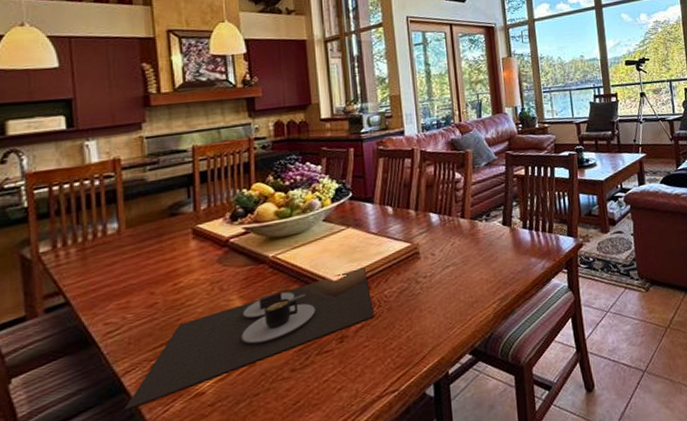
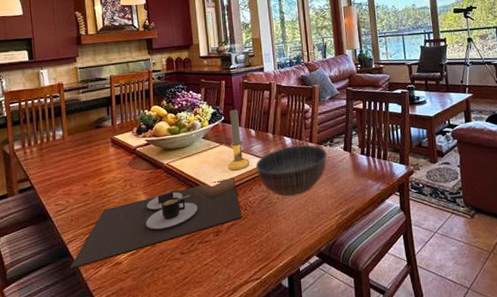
candle holder: none [357,182,385,260] -> present [228,109,250,171]
bowl: none [393,221,482,285] -> present [255,145,327,196]

